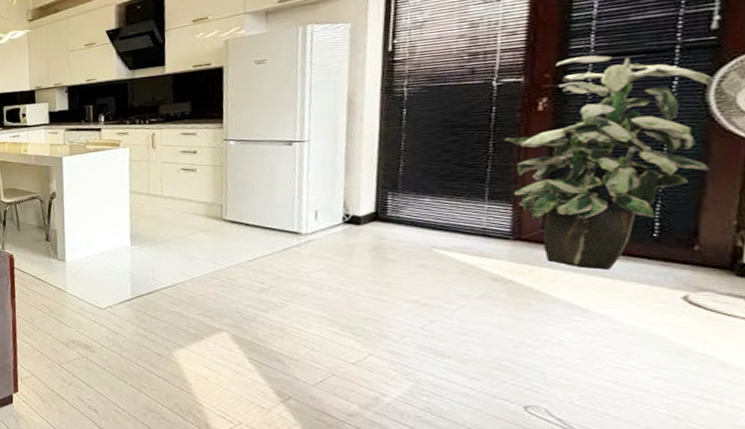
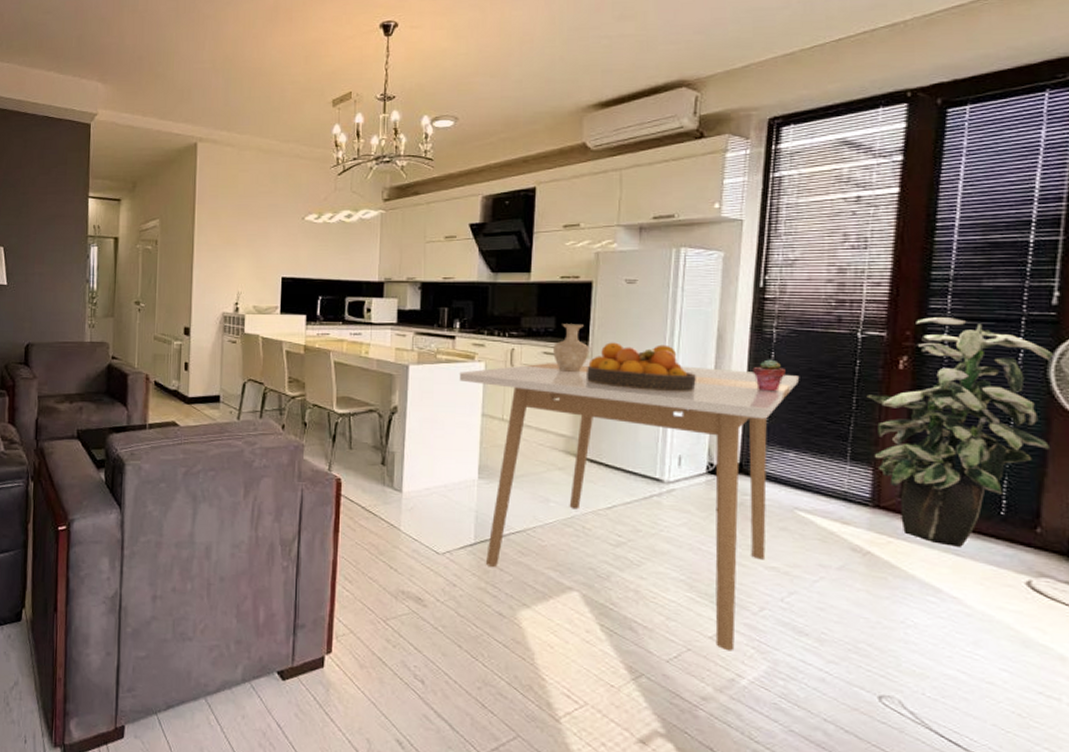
dining table: none [107,128,432,374] -> present [459,358,799,651]
vase: none [190,105,225,148] -> present [553,324,590,372]
fruit bowl: none [223,114,329,157] -> present [587,342,696,391]
potted succulent: none [384,116,419,146] -> present [753,359,786,392]

